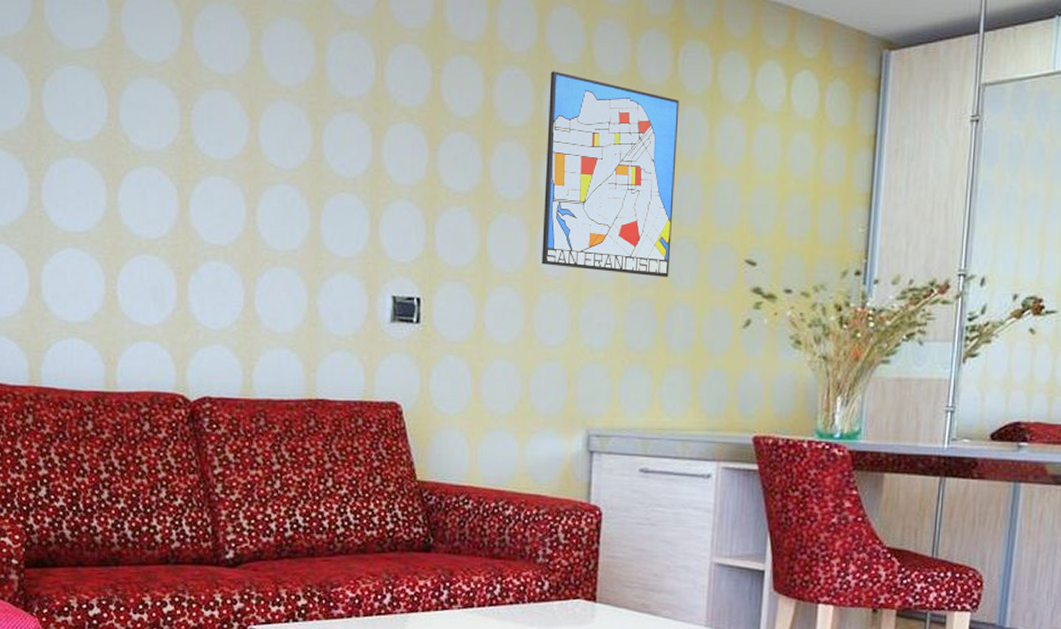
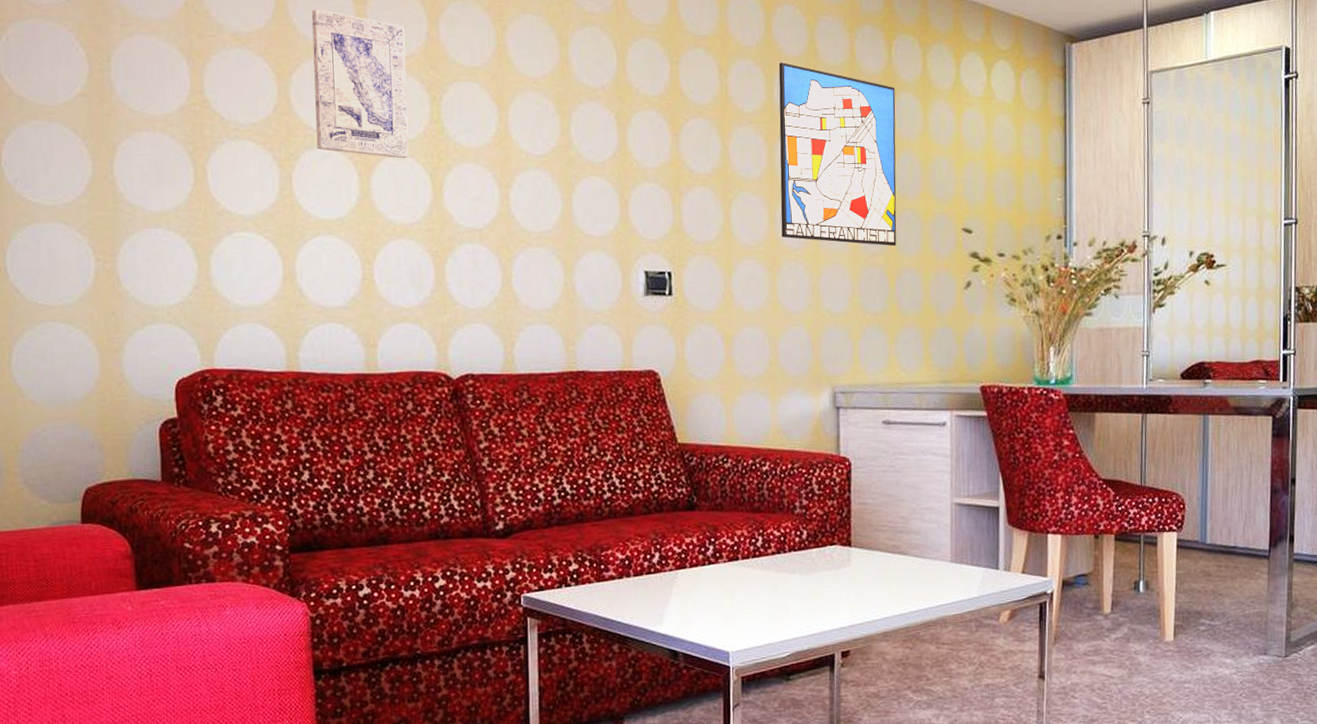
wall art: none [66,13,158,171] -> present [311,9,409,159]

